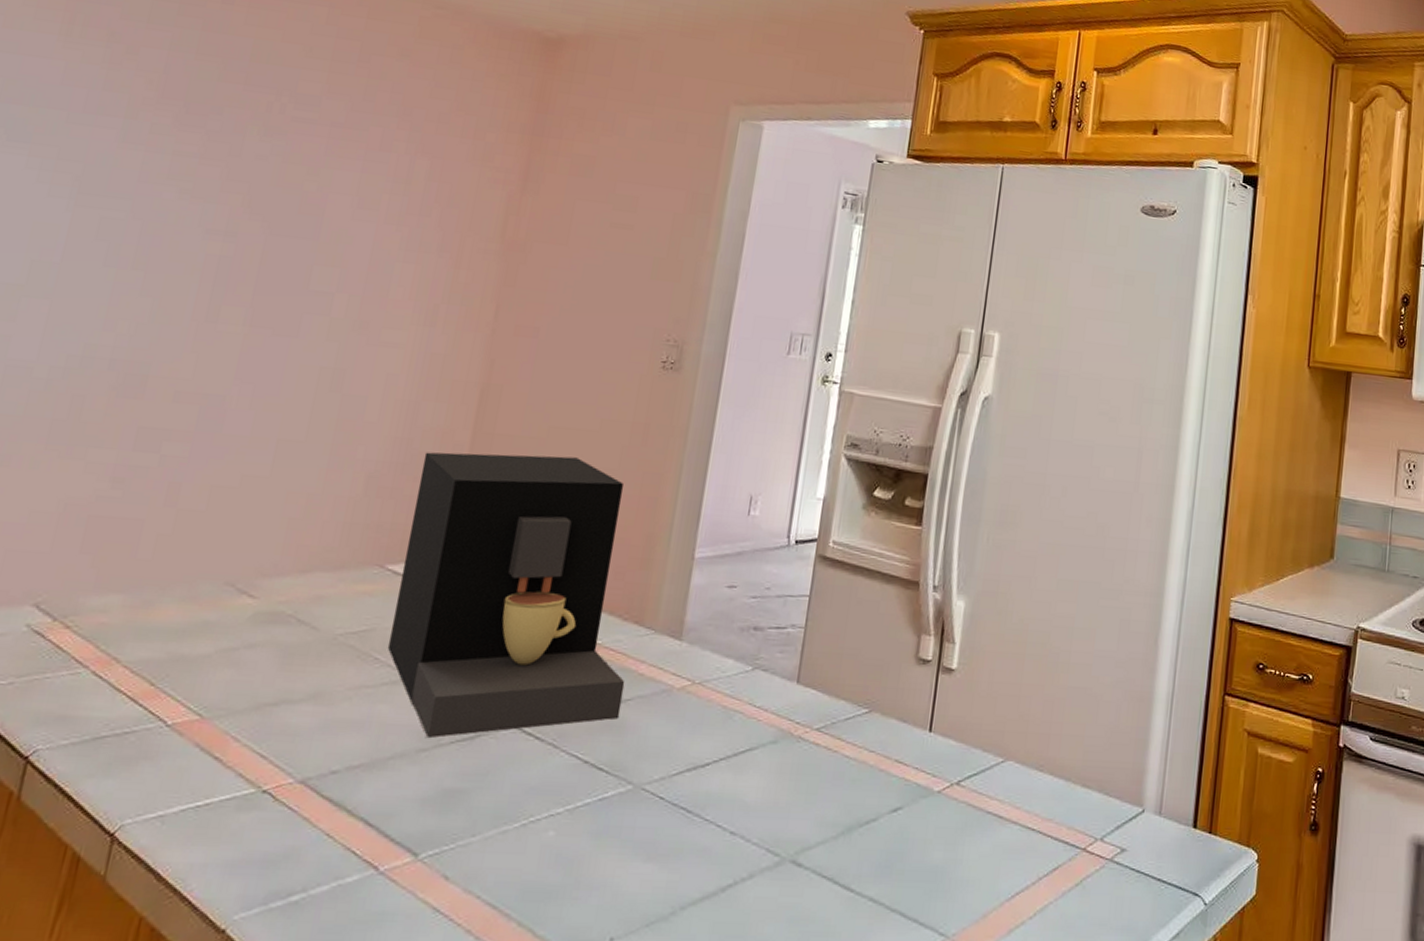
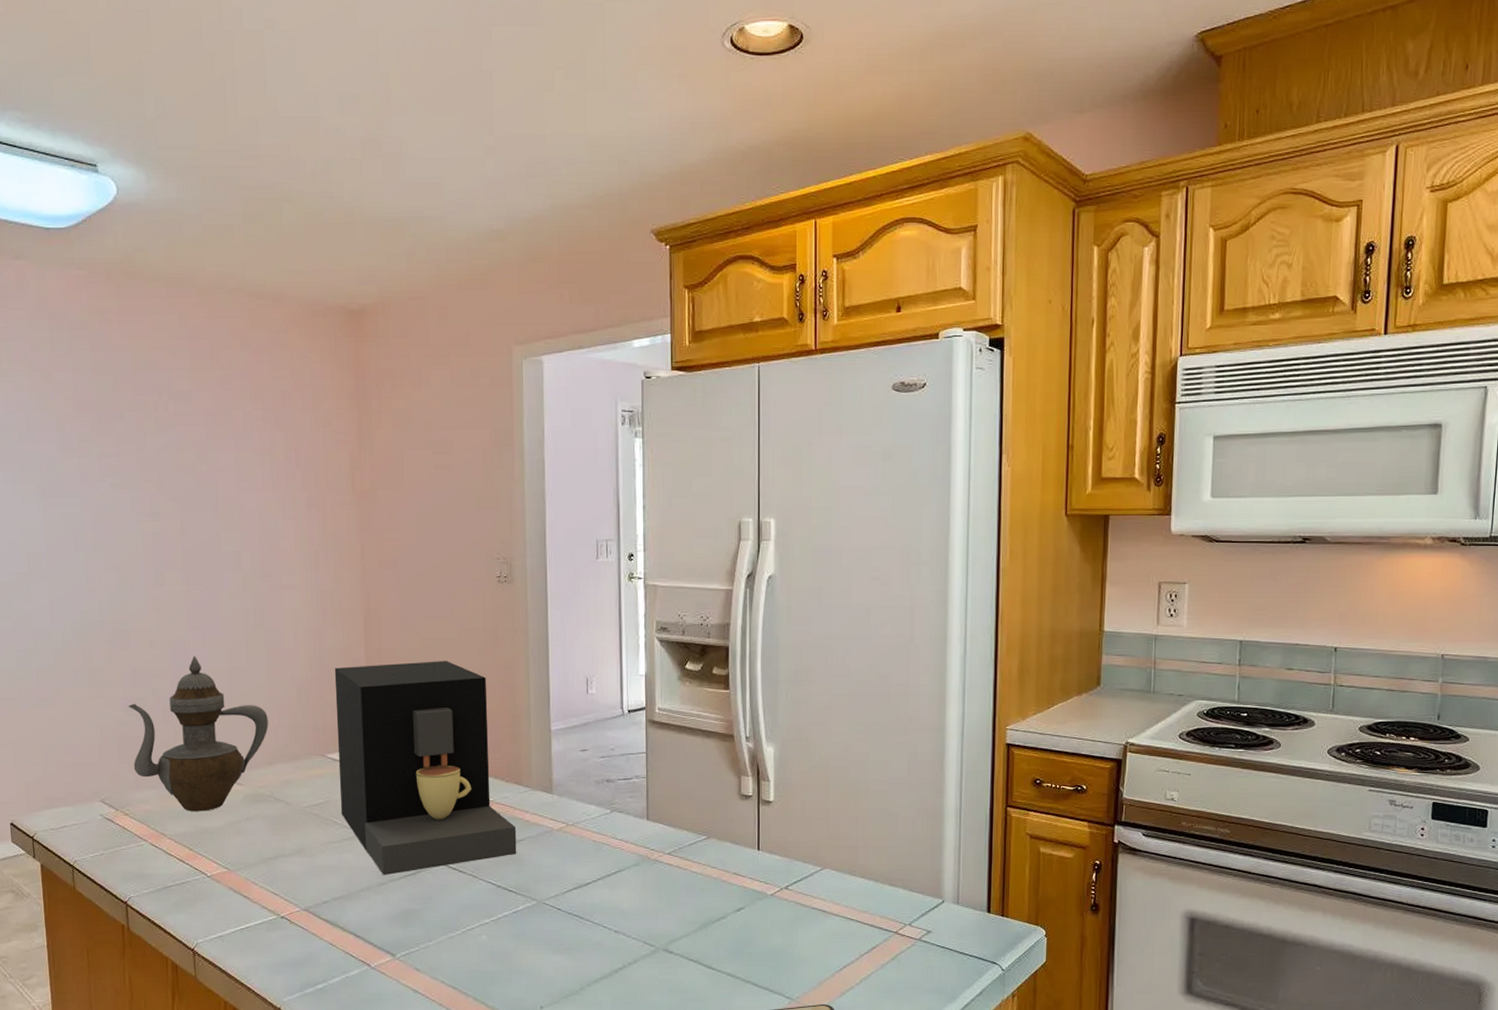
teapot: none [98,418,317,631] -> present [128,656,268,811]

